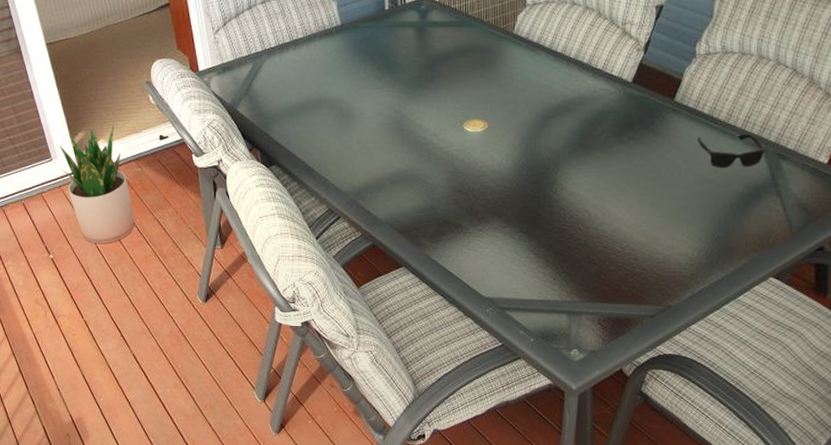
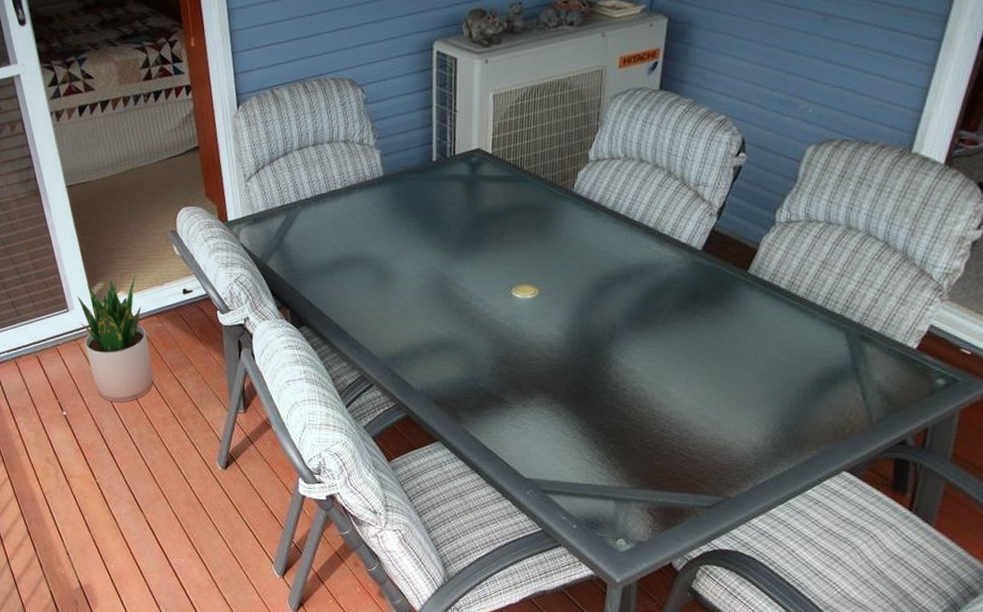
sunglasses: present [698,134,765,168] -> none [771,313,846,349]

